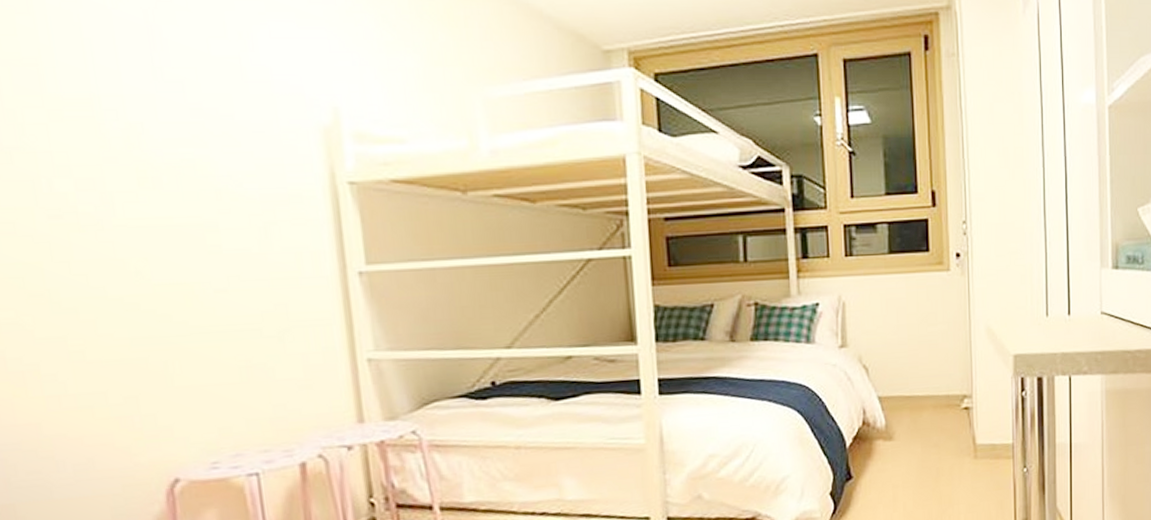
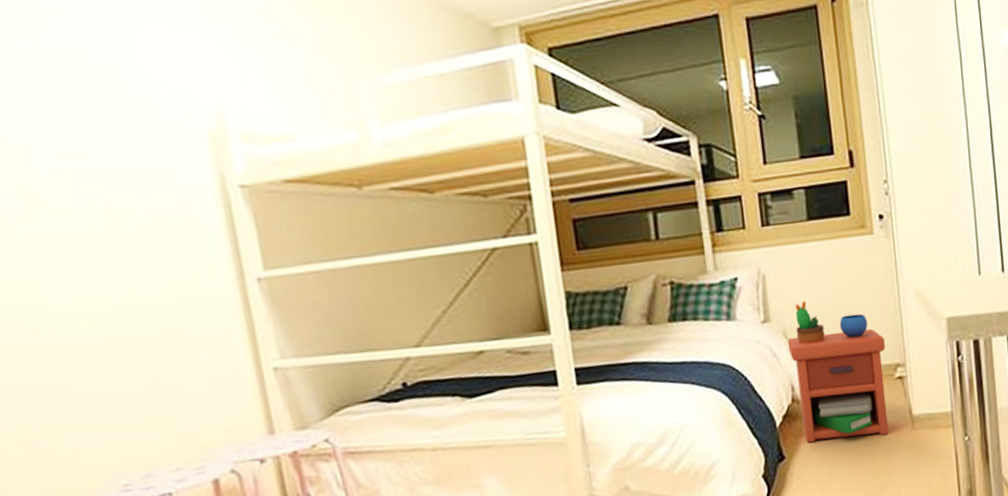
nightstand: none [862,328,954,465] -> present [787,300,889,443]

